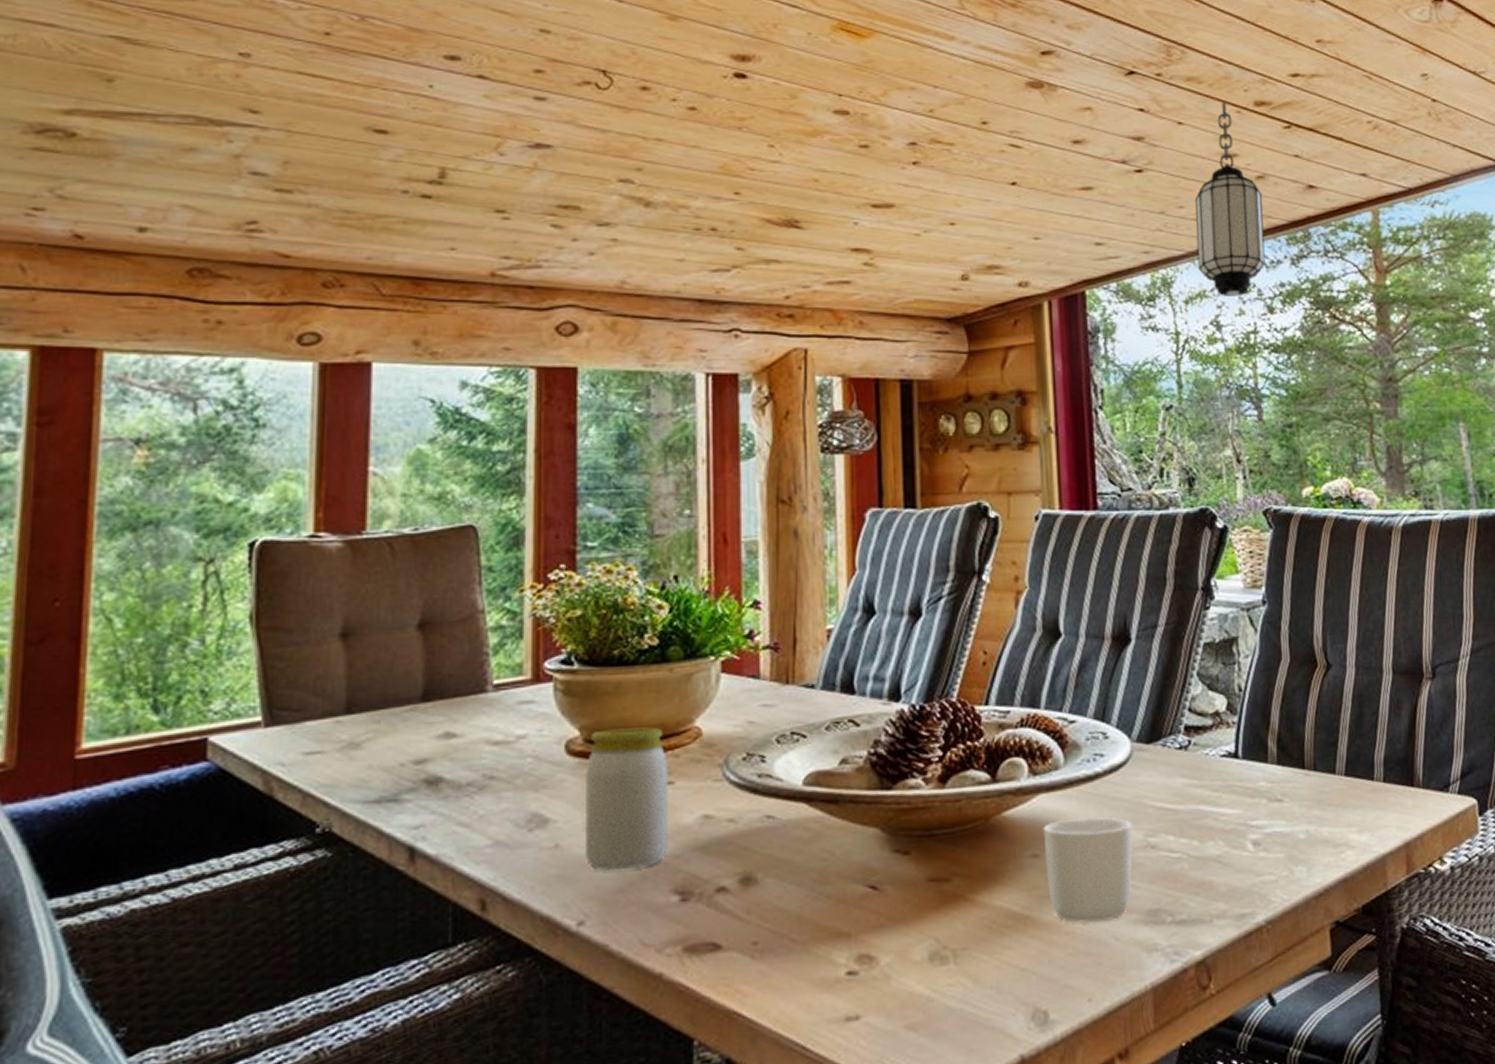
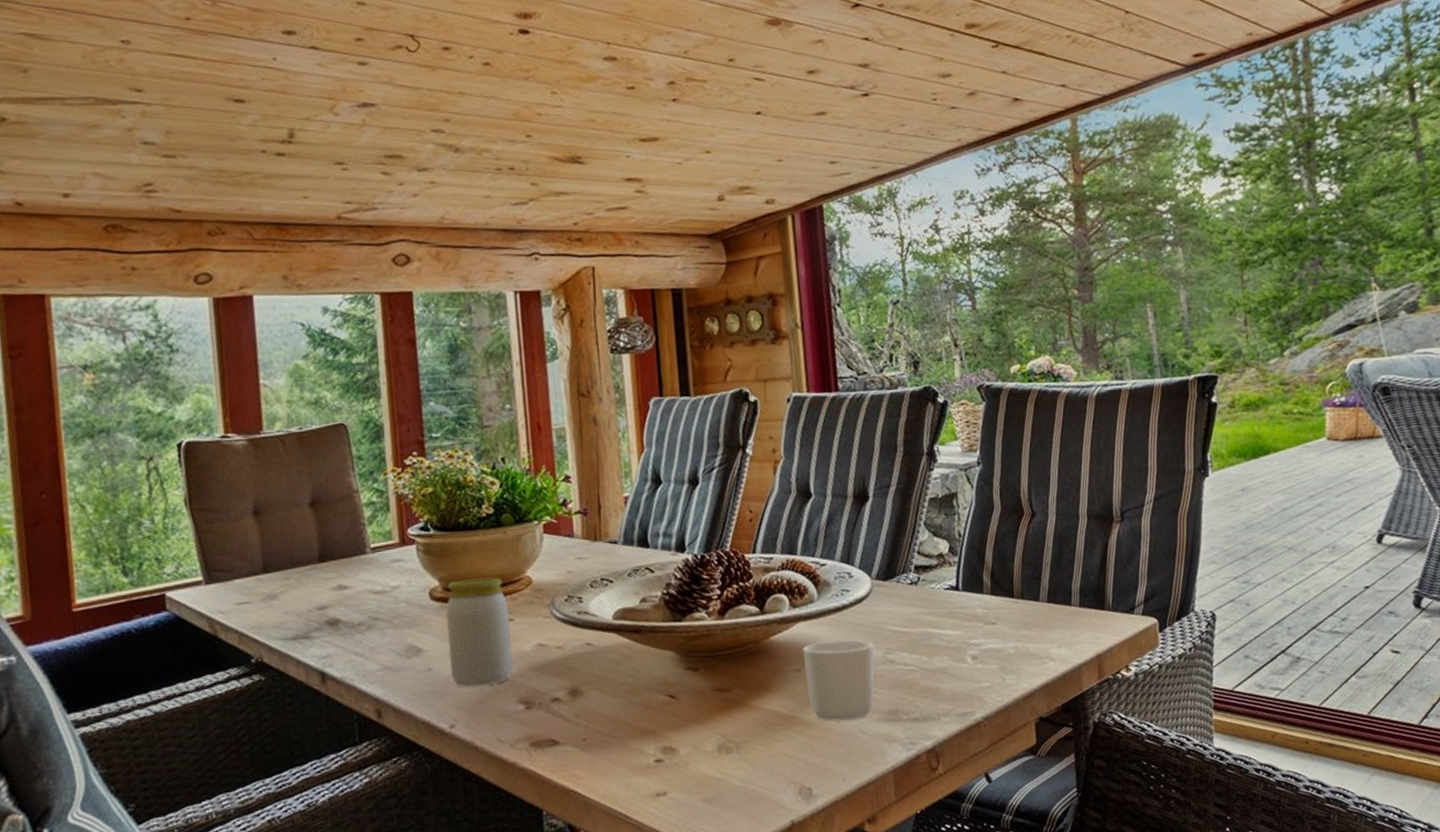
hanging lantern: present [1195,102,1266,296] -> none [915,27,977,203]

